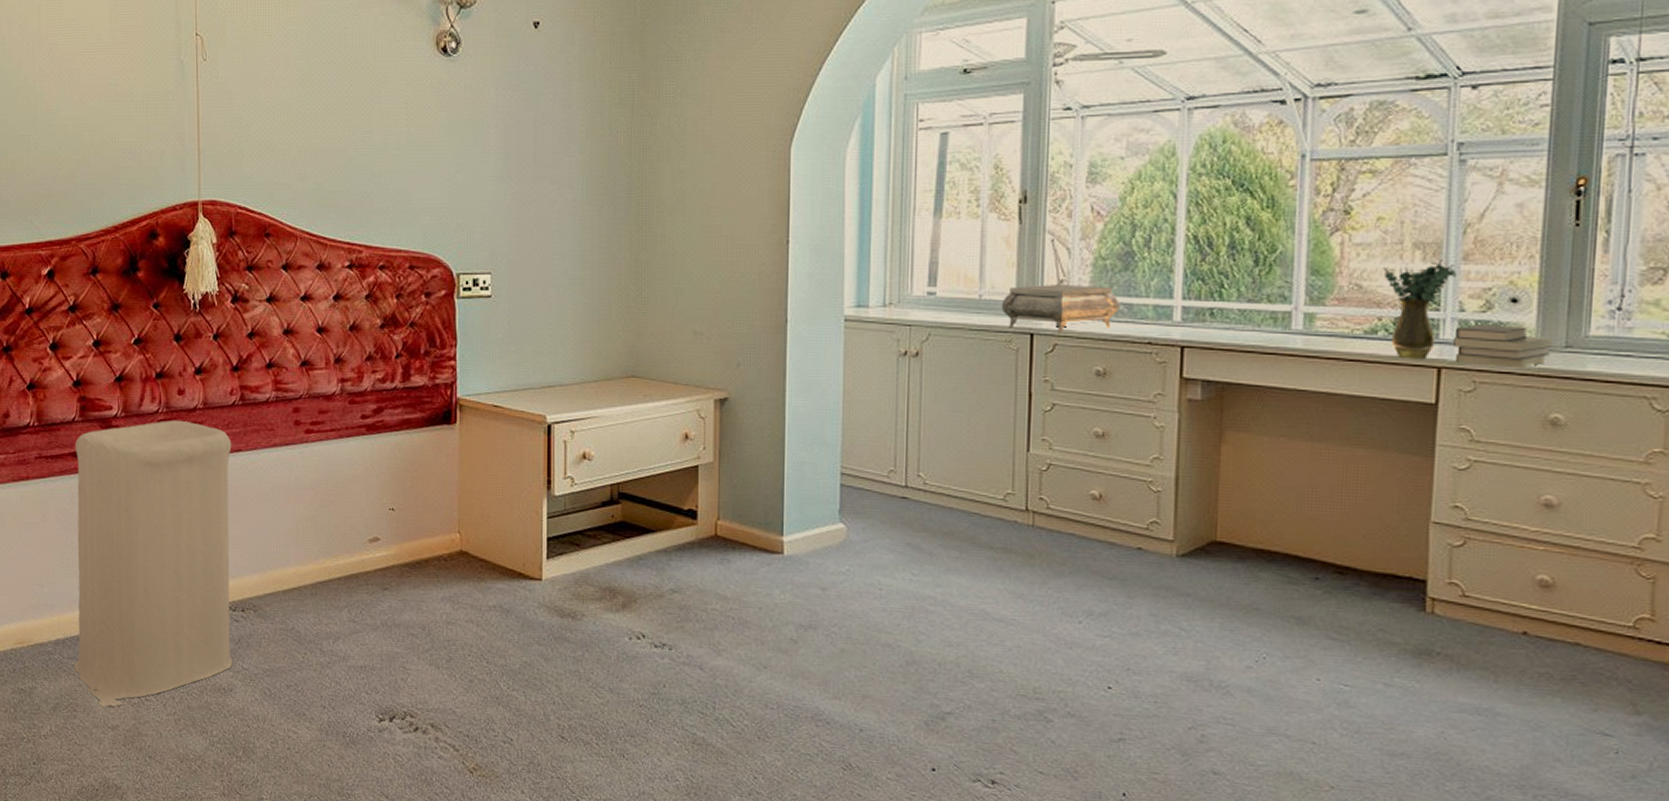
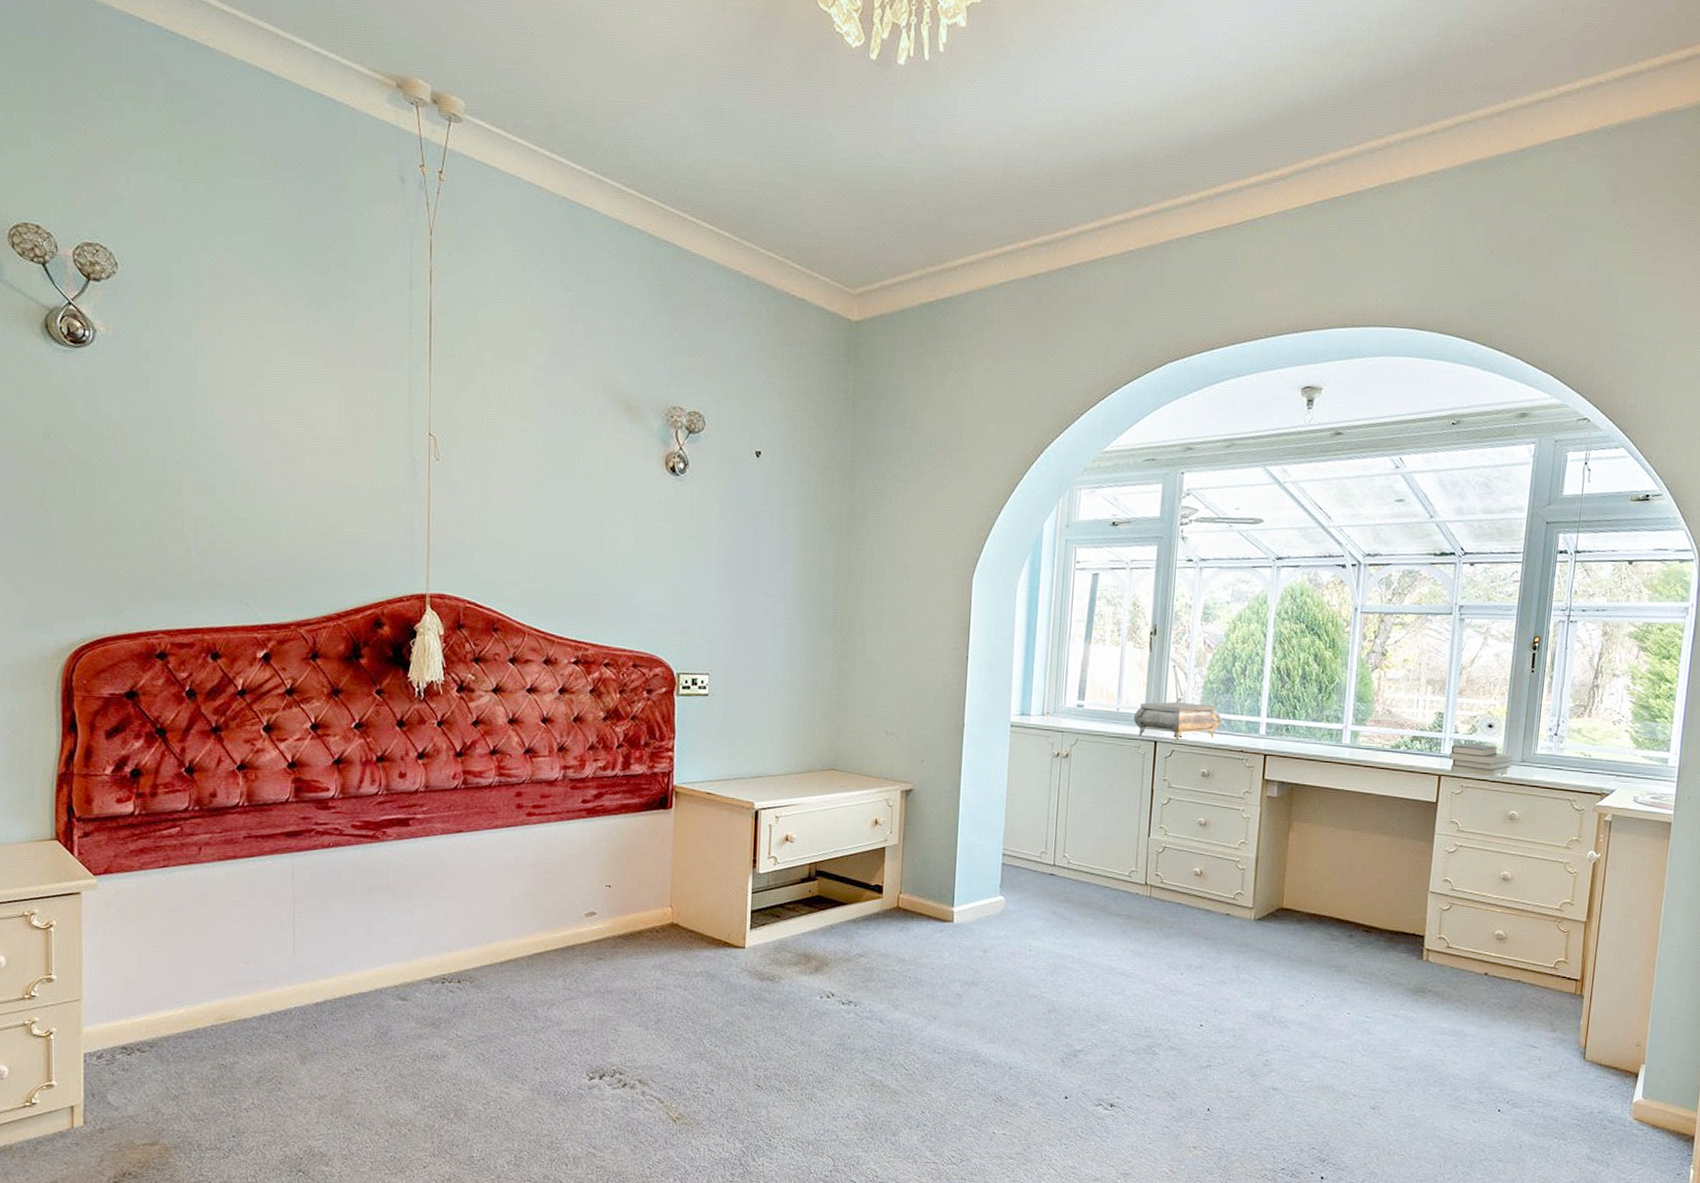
laundry basket: present [74,420,233,707] -> none [280,802,453,1078]
vase: present [1383,260,1456,360] -> none [1406,693,1454,769]

